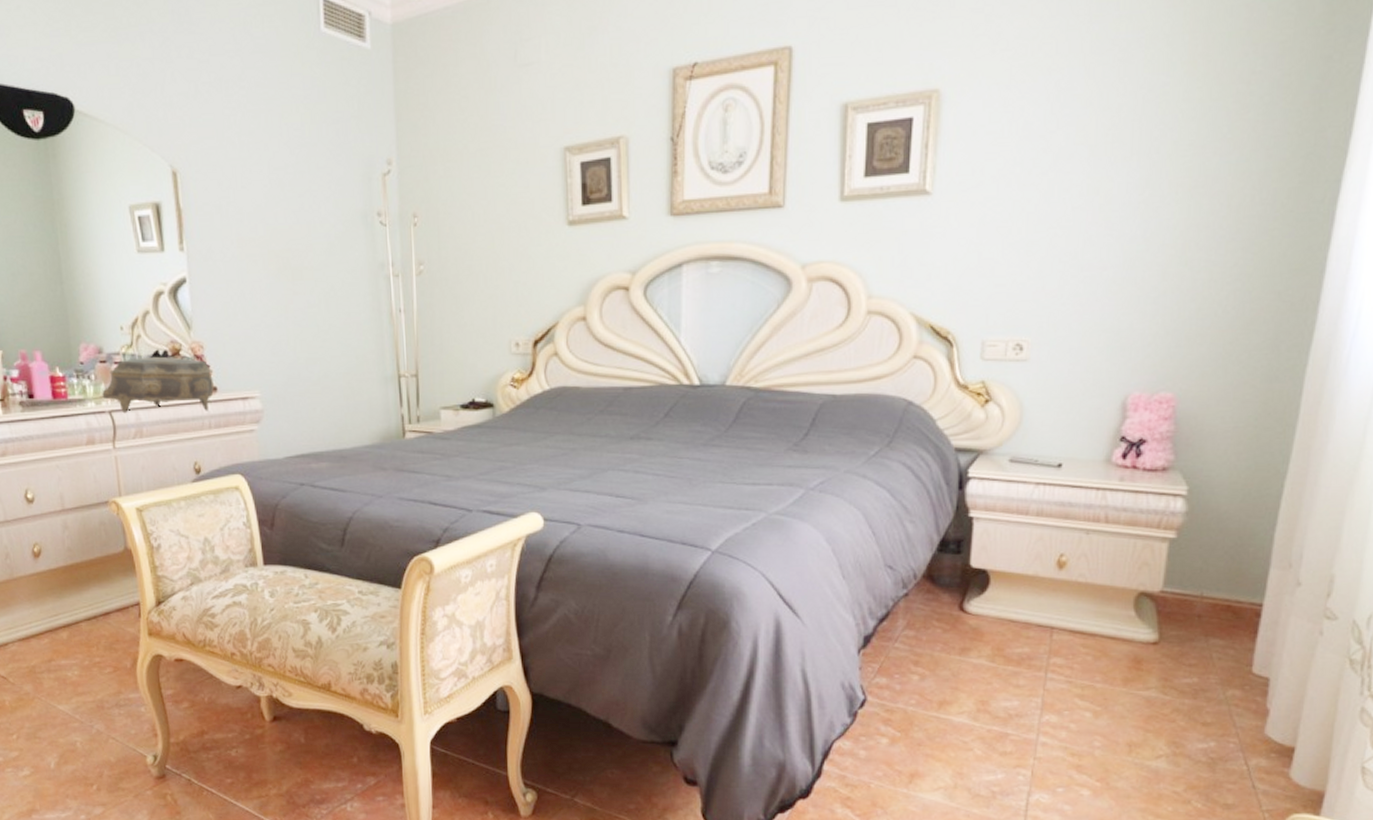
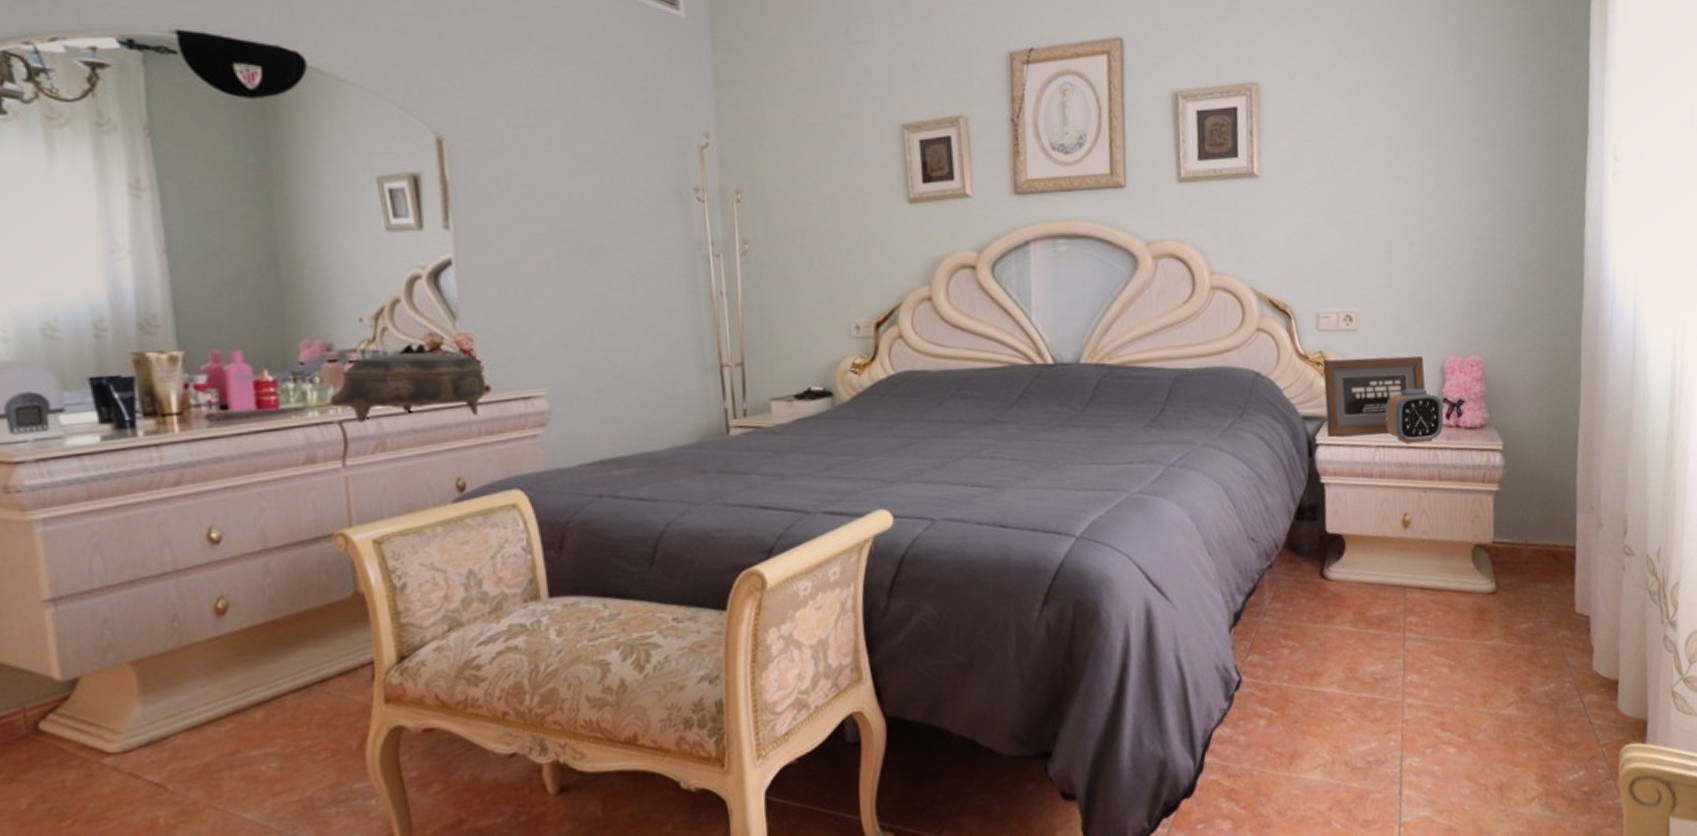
picture frame: none [982,390,1102,471] -> present [1322,356,1425,437]
alarm clock: none [1050,426,1120,483] -> present [1386,389,1444,444]

